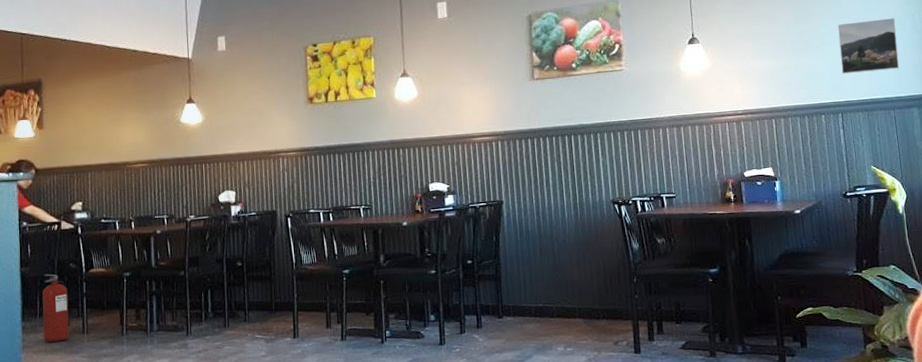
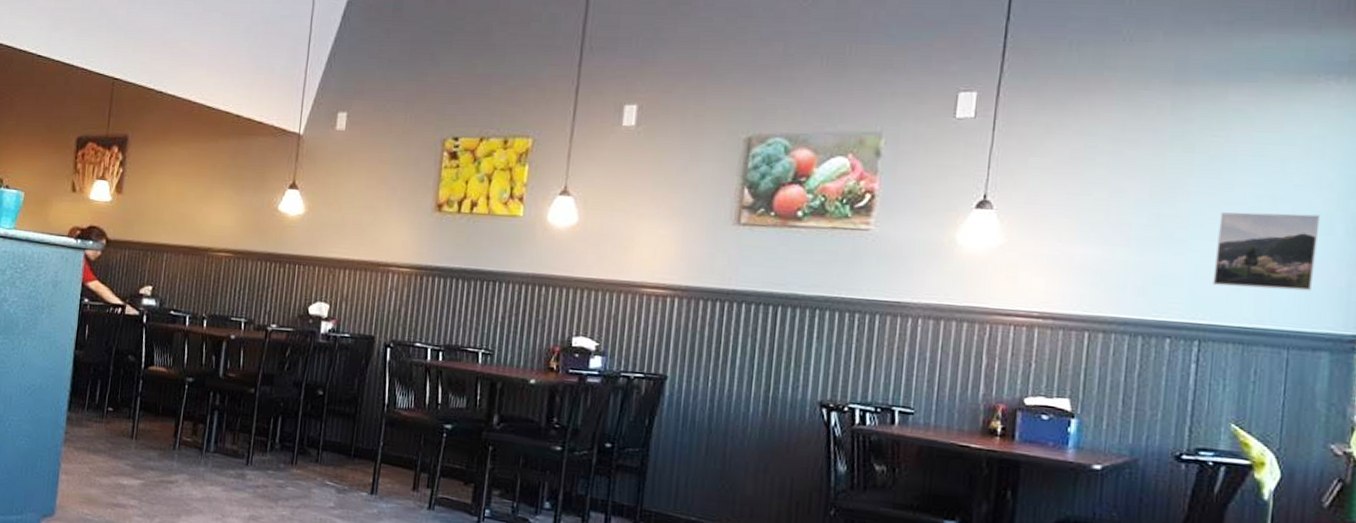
fire extinguisher: present [42,274,71,342] -> none [88,362,122,442]

